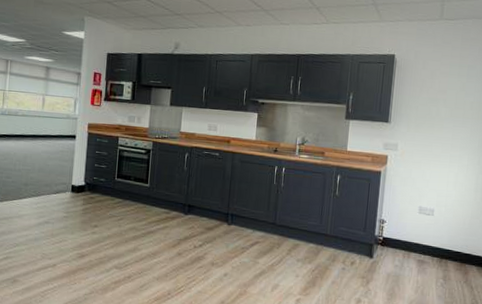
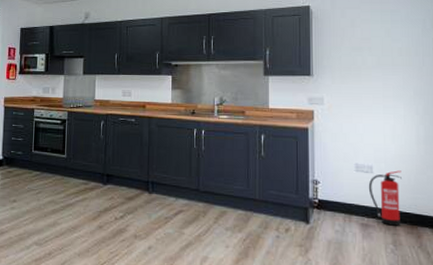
fire extinguisher: none [428,214,459,263] -> present [368,170,402,226]

